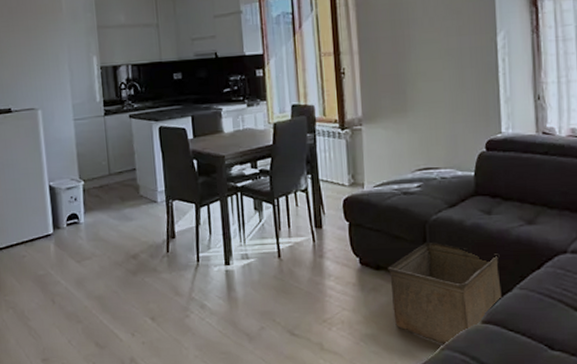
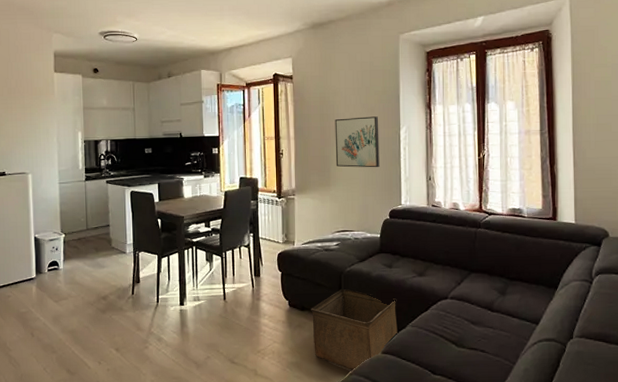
wall art: none [410,19,471,87] -> present [335,116,380,168]

